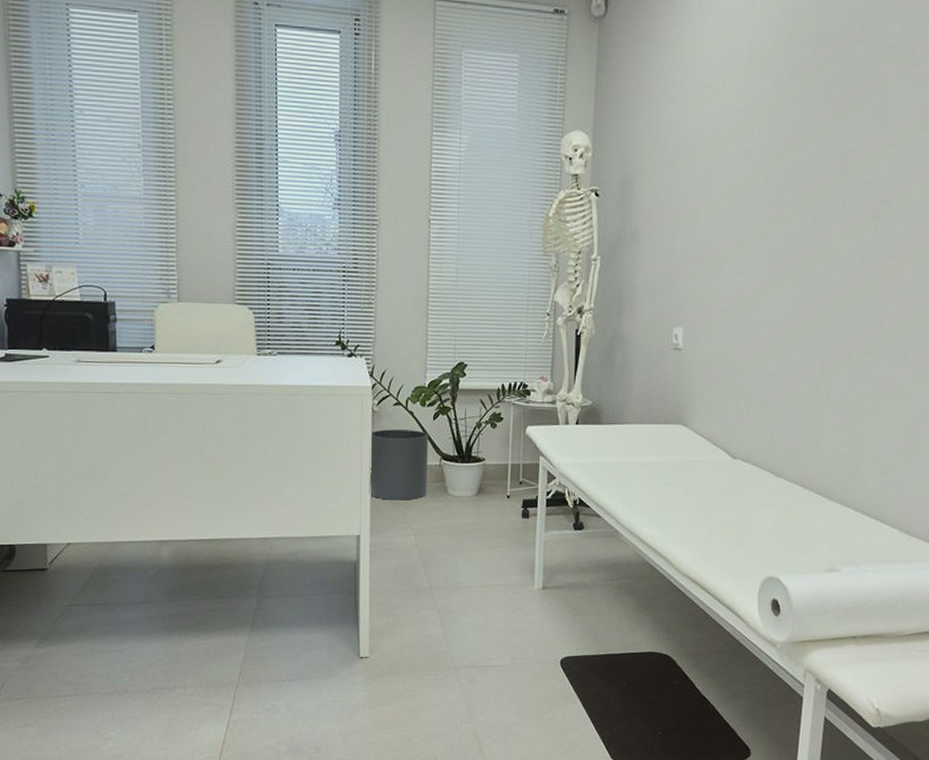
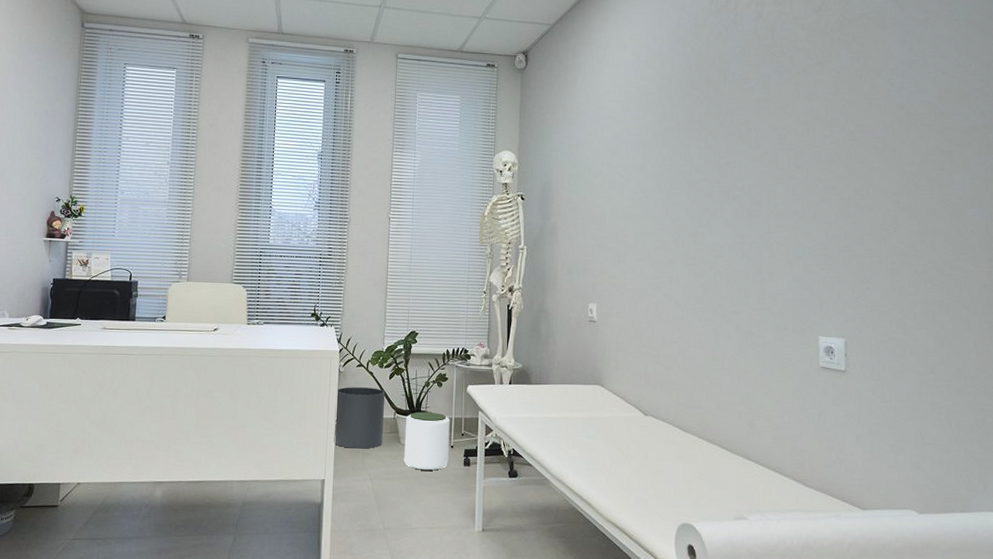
plant pot: none [452,457,506,524] -> present [404,412,450,471]

